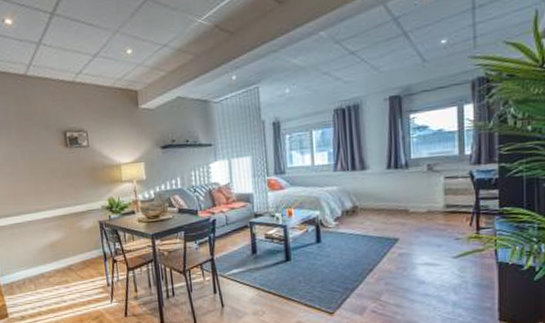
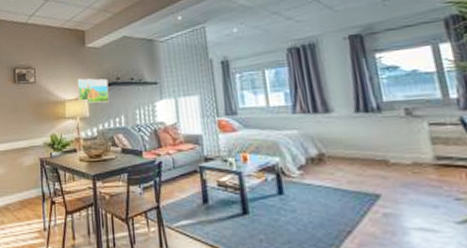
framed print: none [132,141,165,167] -> present [77,78,110,104]

